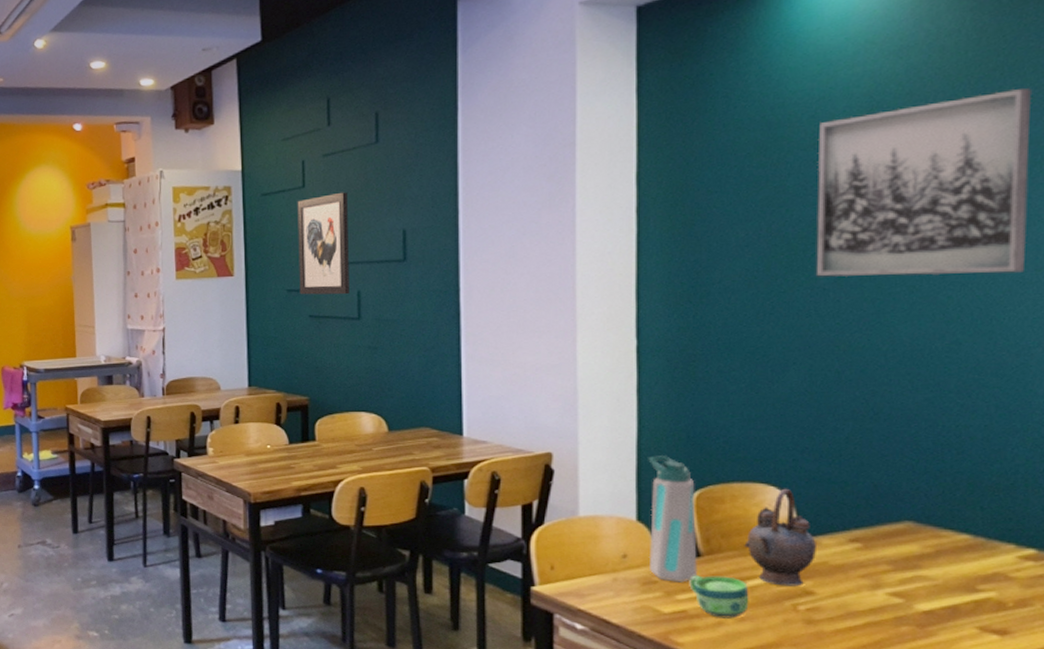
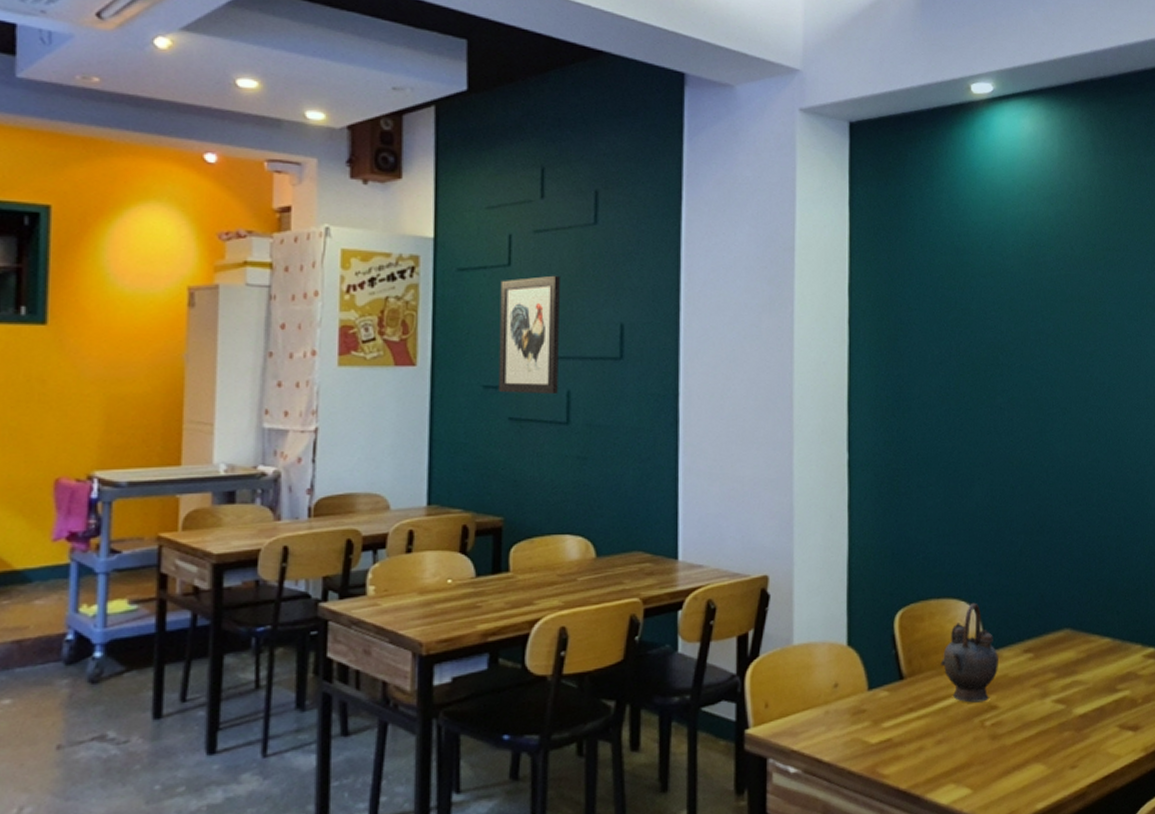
water bottle: present [648,456,697,583] -> none [858,574,901,709]
cup: present [689,575,749,619] -> none [894,697,945,743]
wall art: present [816,87,1033,278] -> none [993,242,1140,400]

